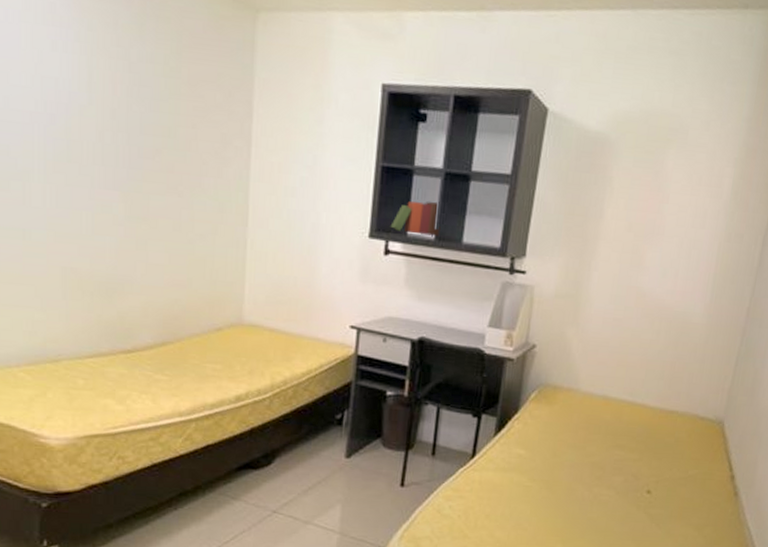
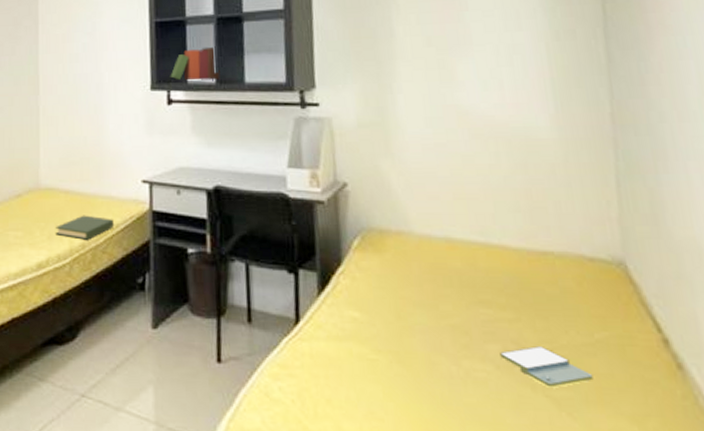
hardback book: none [257,353,318,377] -> present [56,215,114,240]
smartphone: none [621,479,680,507] -> present [500,346,593,388]

